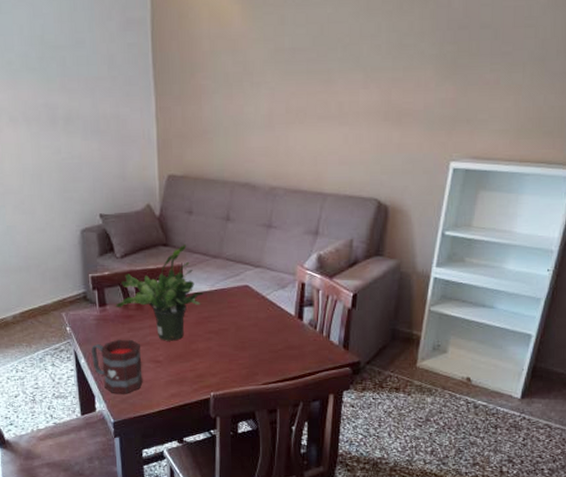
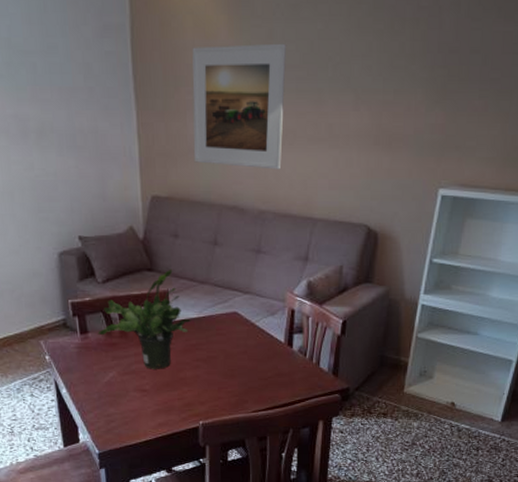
mug: present [91,339,143,394] -> none [72,368,129,424]
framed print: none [207,28,298,147] -> present [192,43,287,170]

